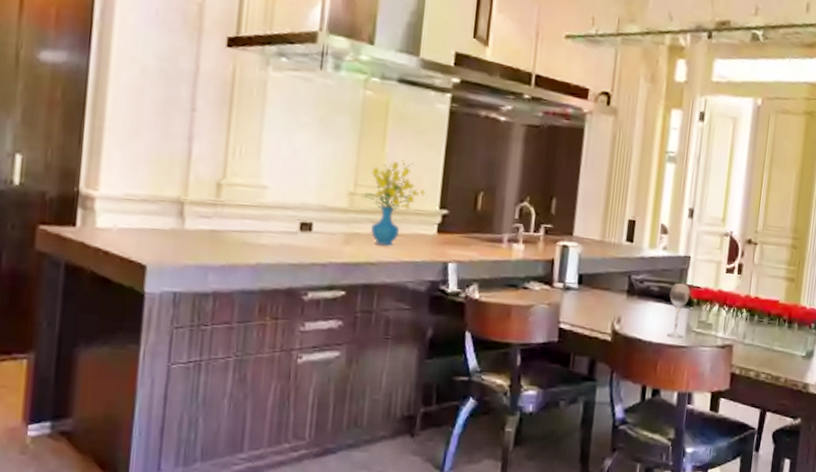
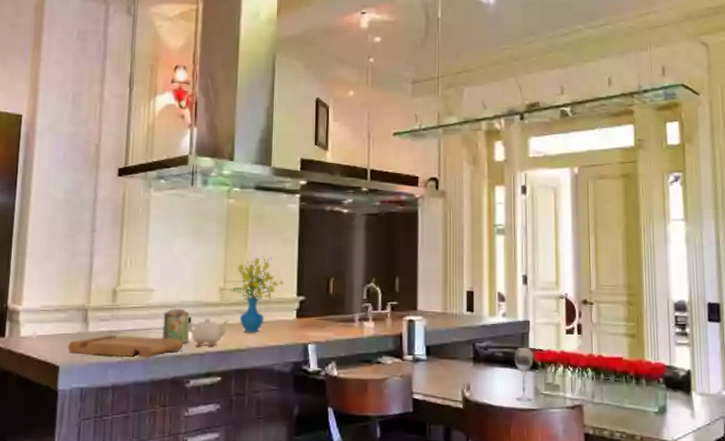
cutting board: none [158,234,303,265] -> present [68,335,184,358]
canister: none [276,211,312,253] -> present [162,308,190,345]
teapot: none [307,225,358,258] -> present [187,318,229,348]

